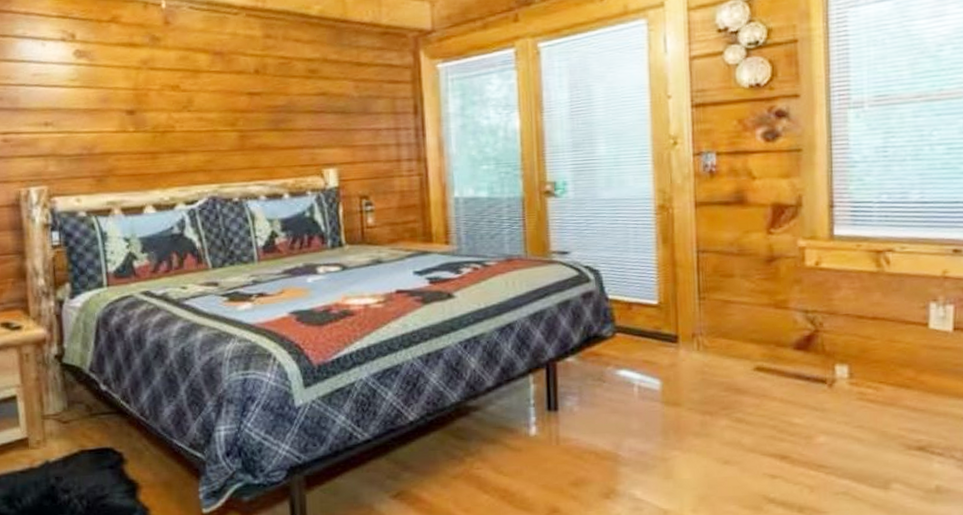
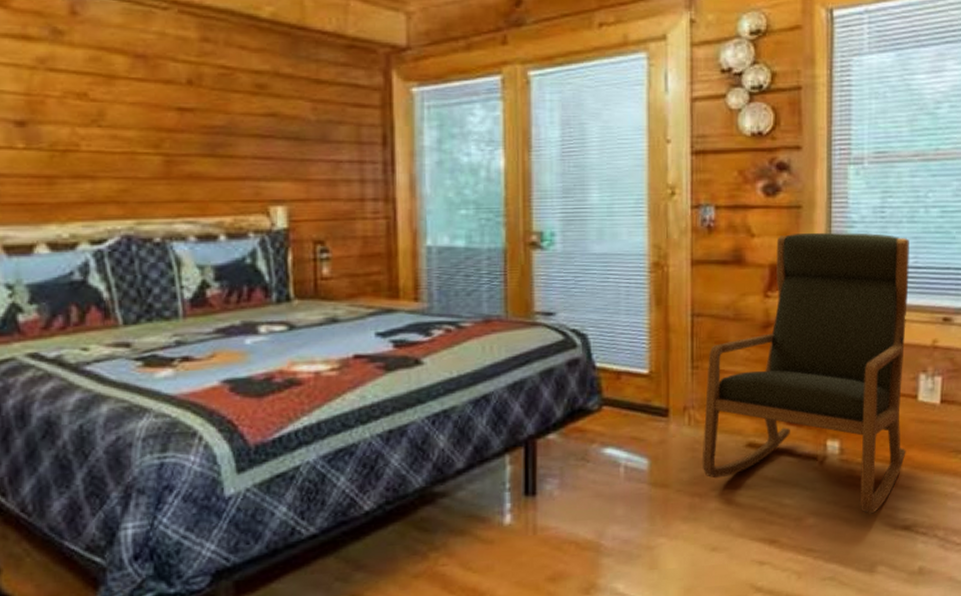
rocking chair: none [712,172,918,434] -> present [703,232,909,514]

